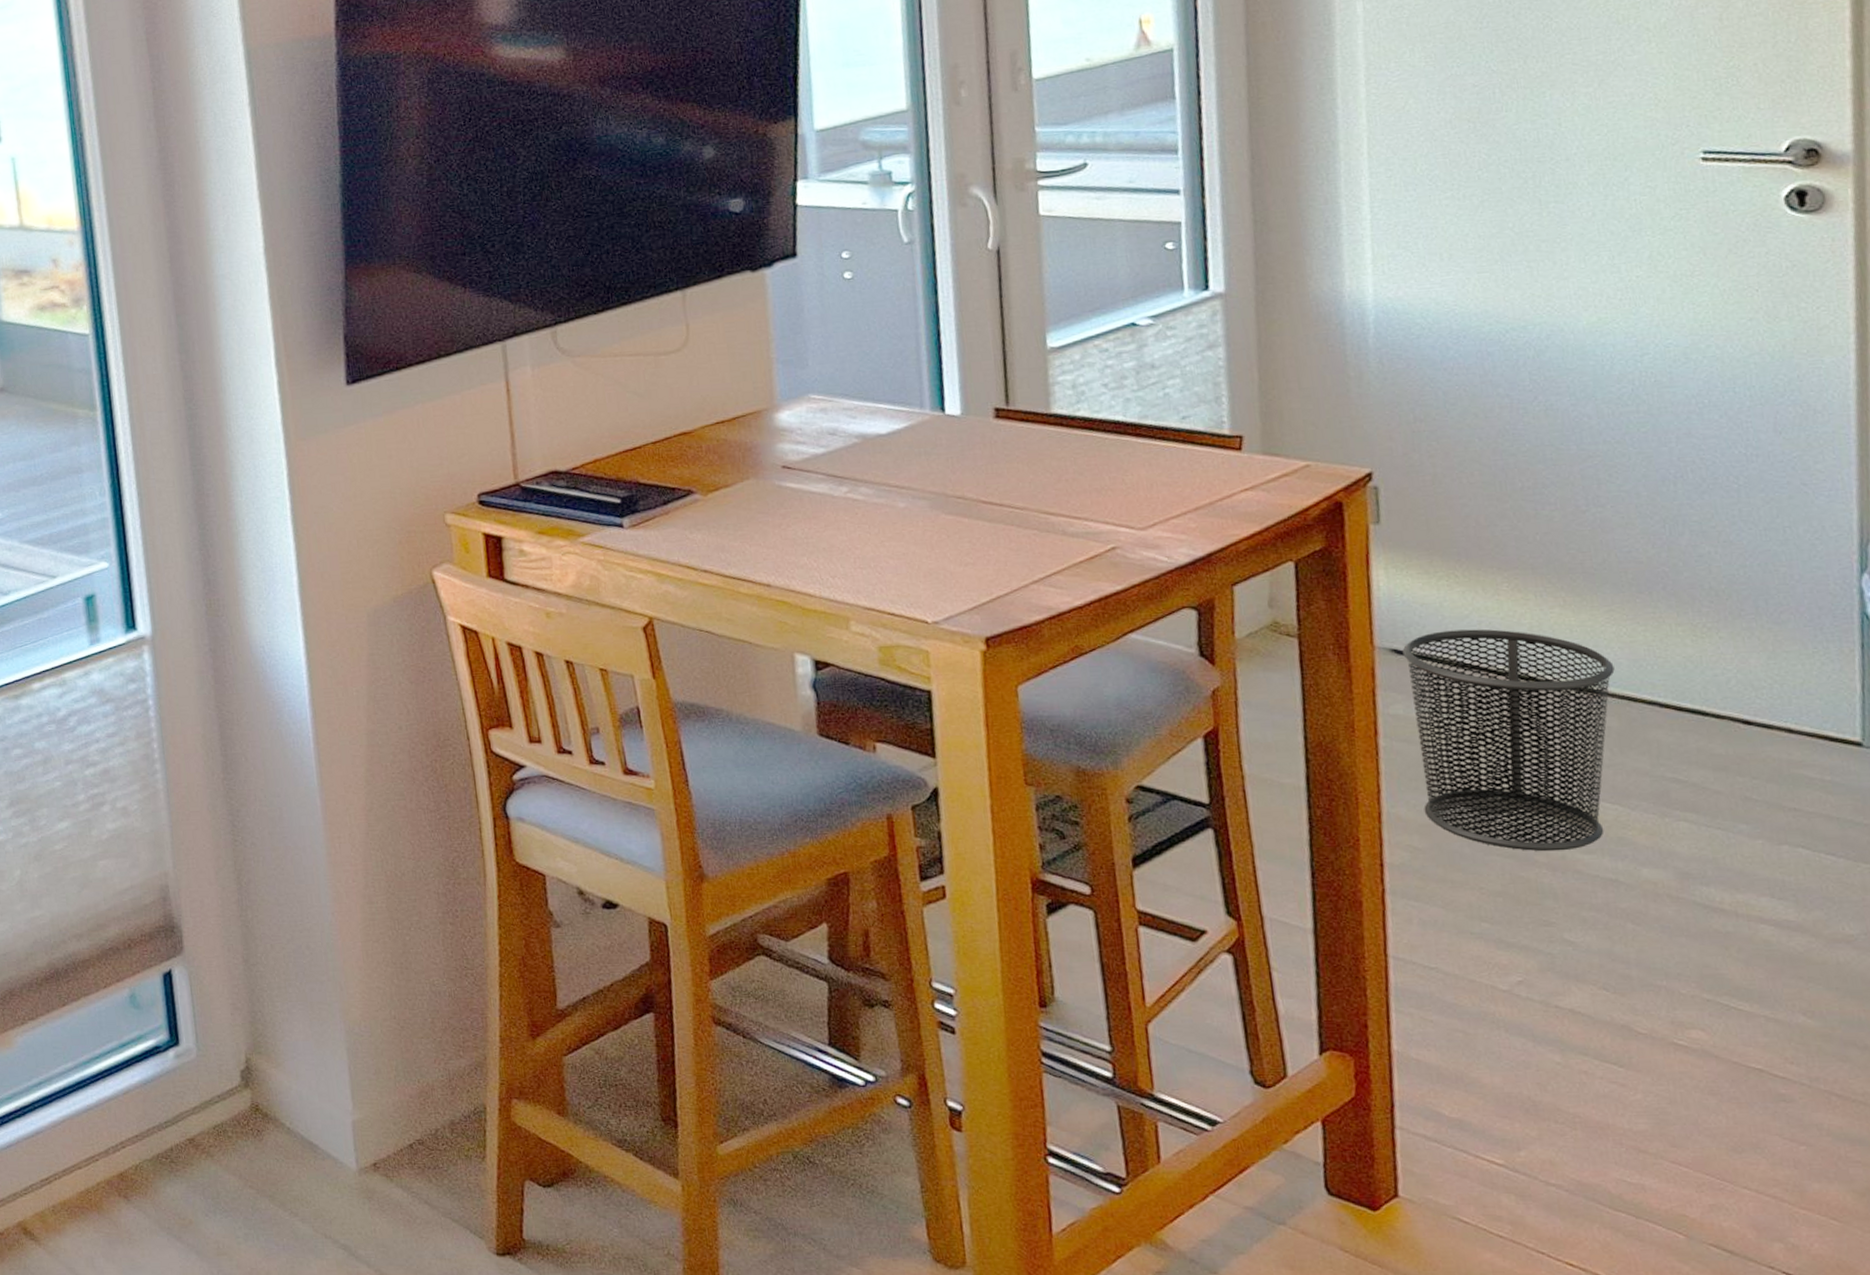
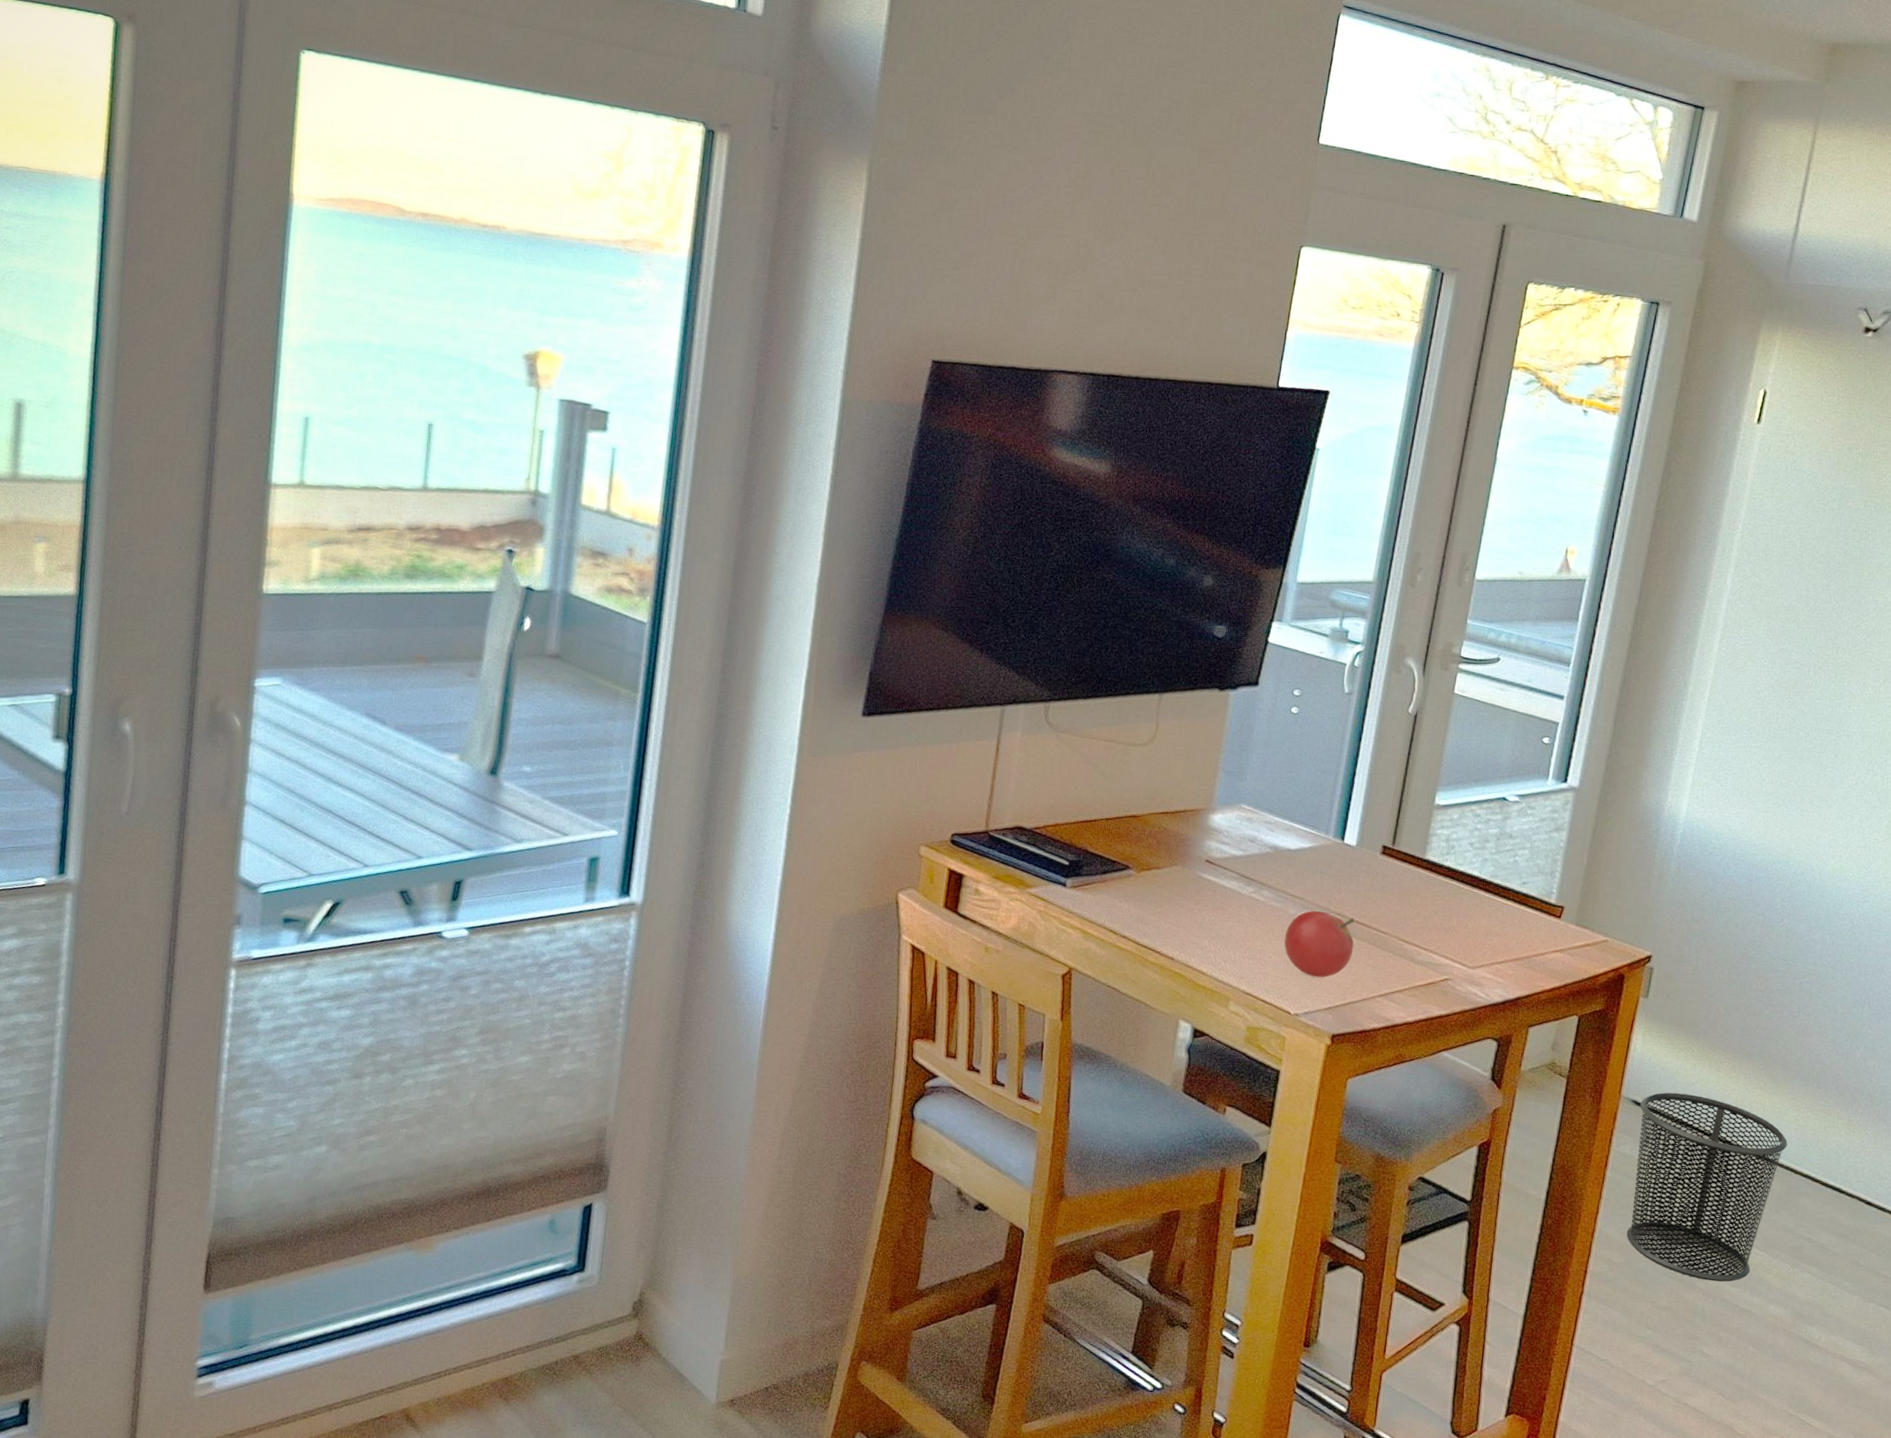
fruit: none [898,498,988,576] -> present [1284,910,1355,978]

